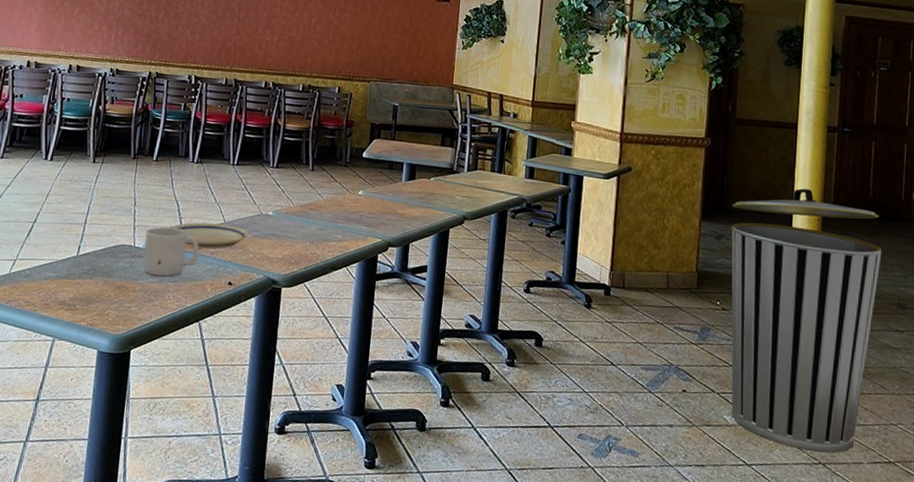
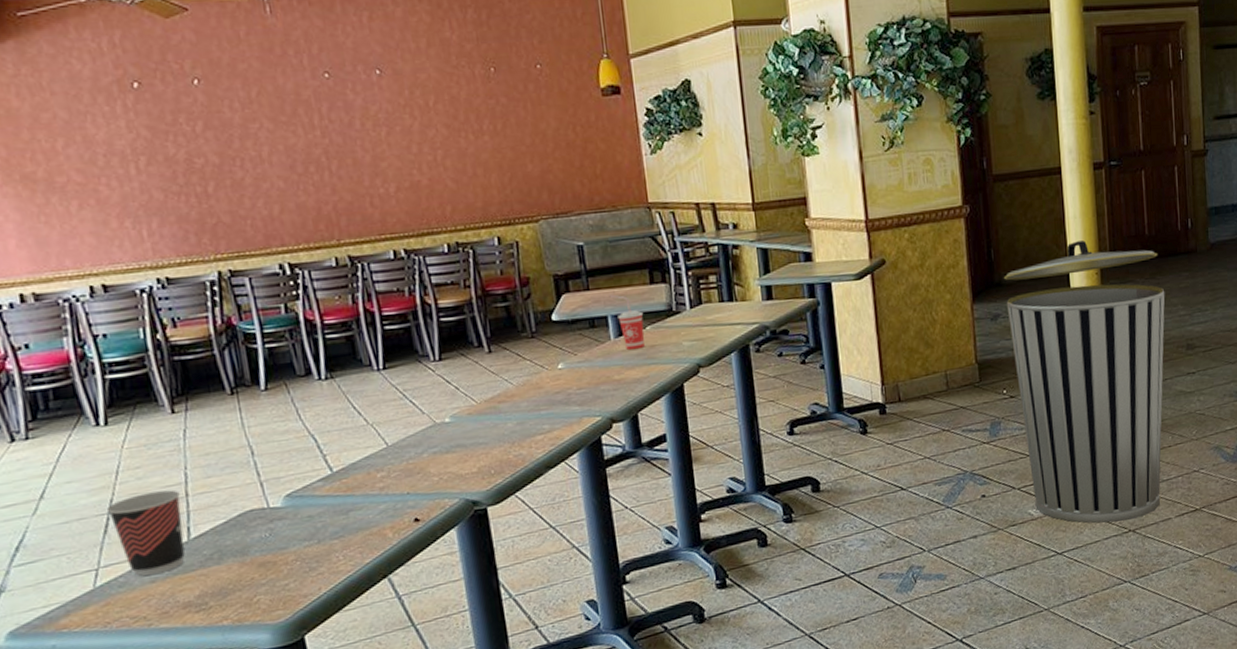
cup: none [33,214,82,275] -> present [106,490,185,577]
mug: present [144,226,200,277] -> none [279,468,364,538]
plate: present [169,222,249,249] -> none [311,447,425,490]
beverage cup: none [408,147,431,194] -> present [609,294,645,351]

